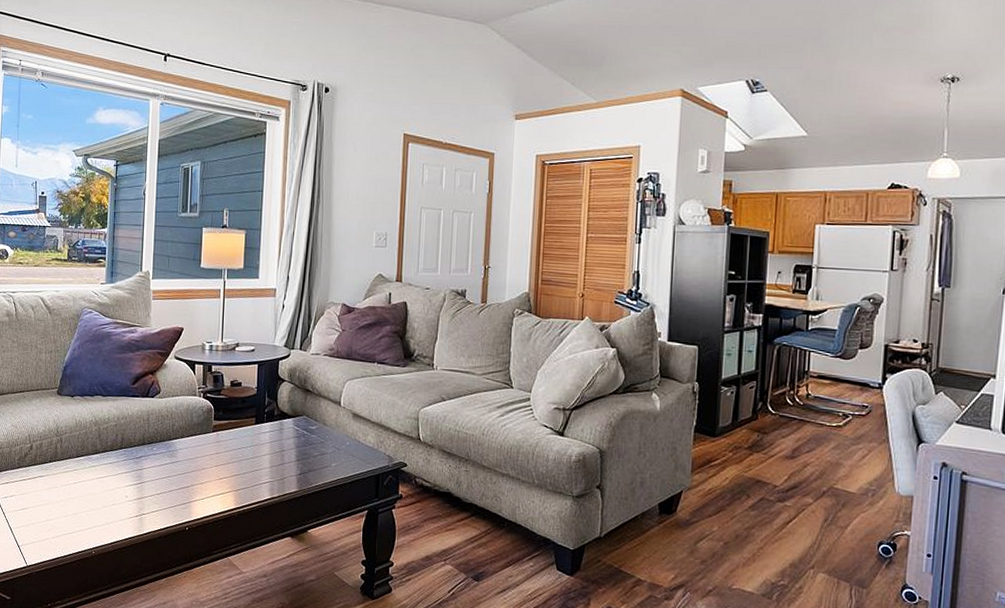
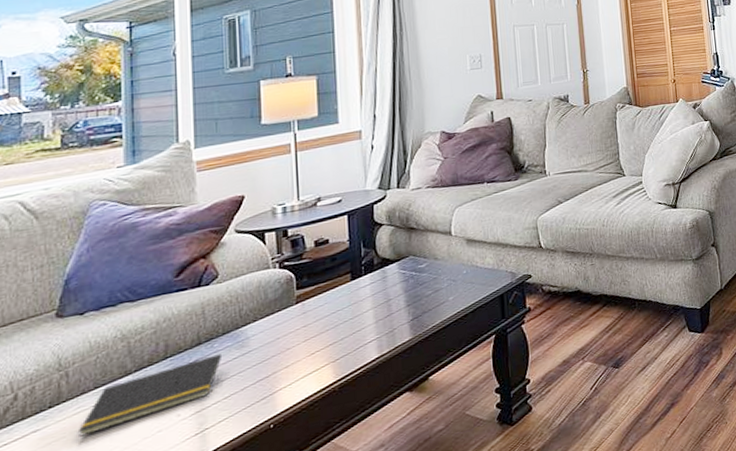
notepad: none [65,456,157,491] -> present [79,353,221,437]

